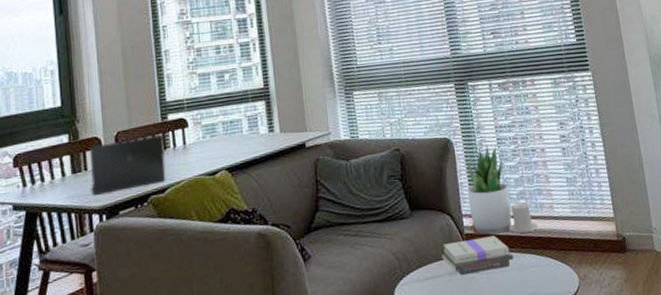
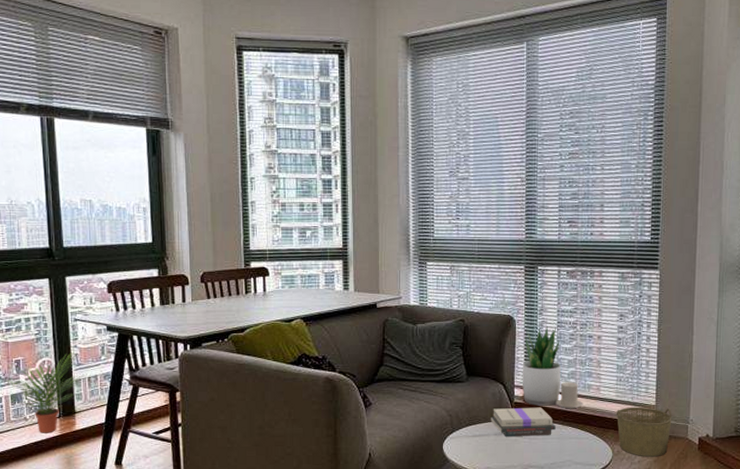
laptop: present [90,134,166,195] -> none [177,279,247,326]
basket: none [575,219,637,278] -> present [617,406,672,457]

